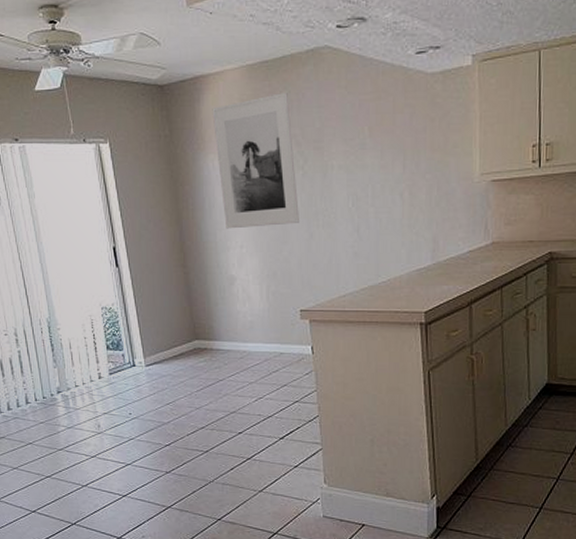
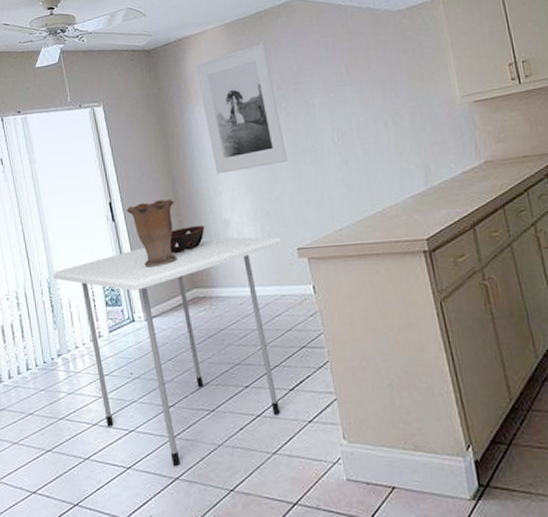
dining table: none [53,292,286,497] -> present [53,237,282,467]
vase: none [131,250,181,316] -> present [126,199,177,268]
decorative bowl: none [174,278,210,304] -> present [169,225,205,253]

